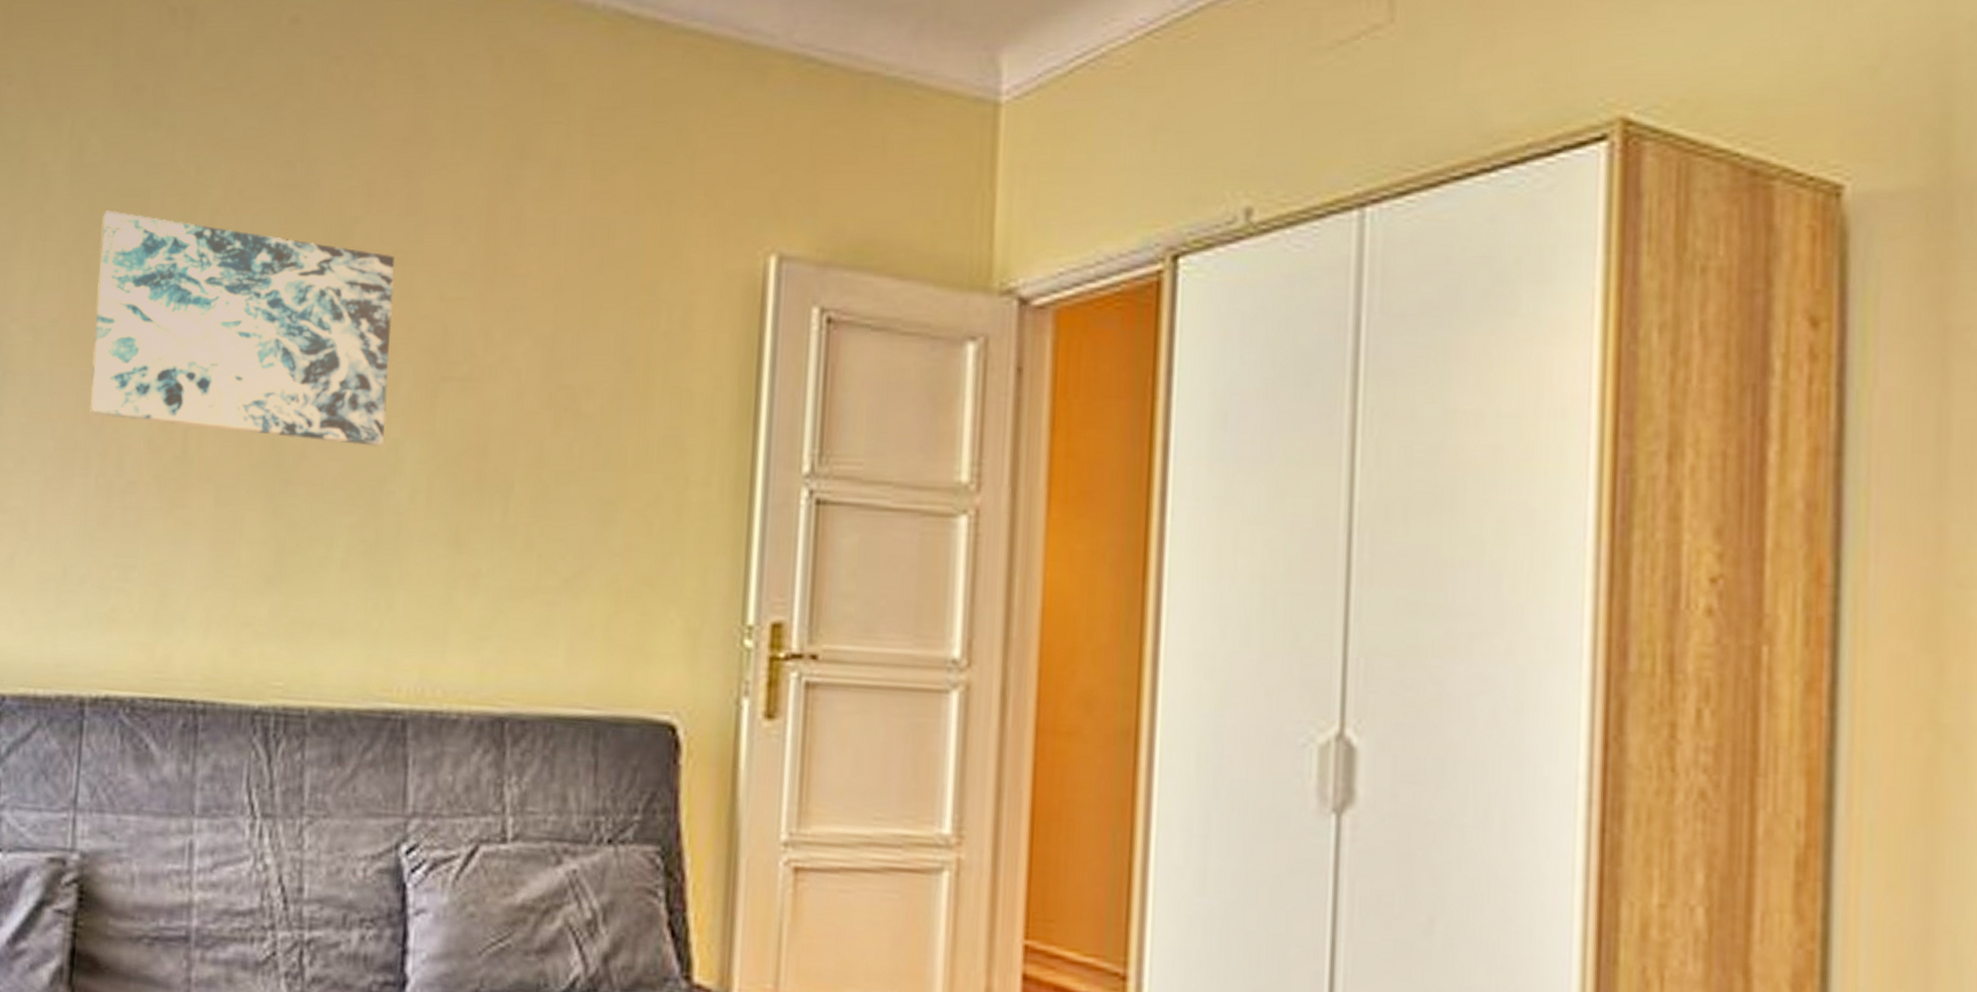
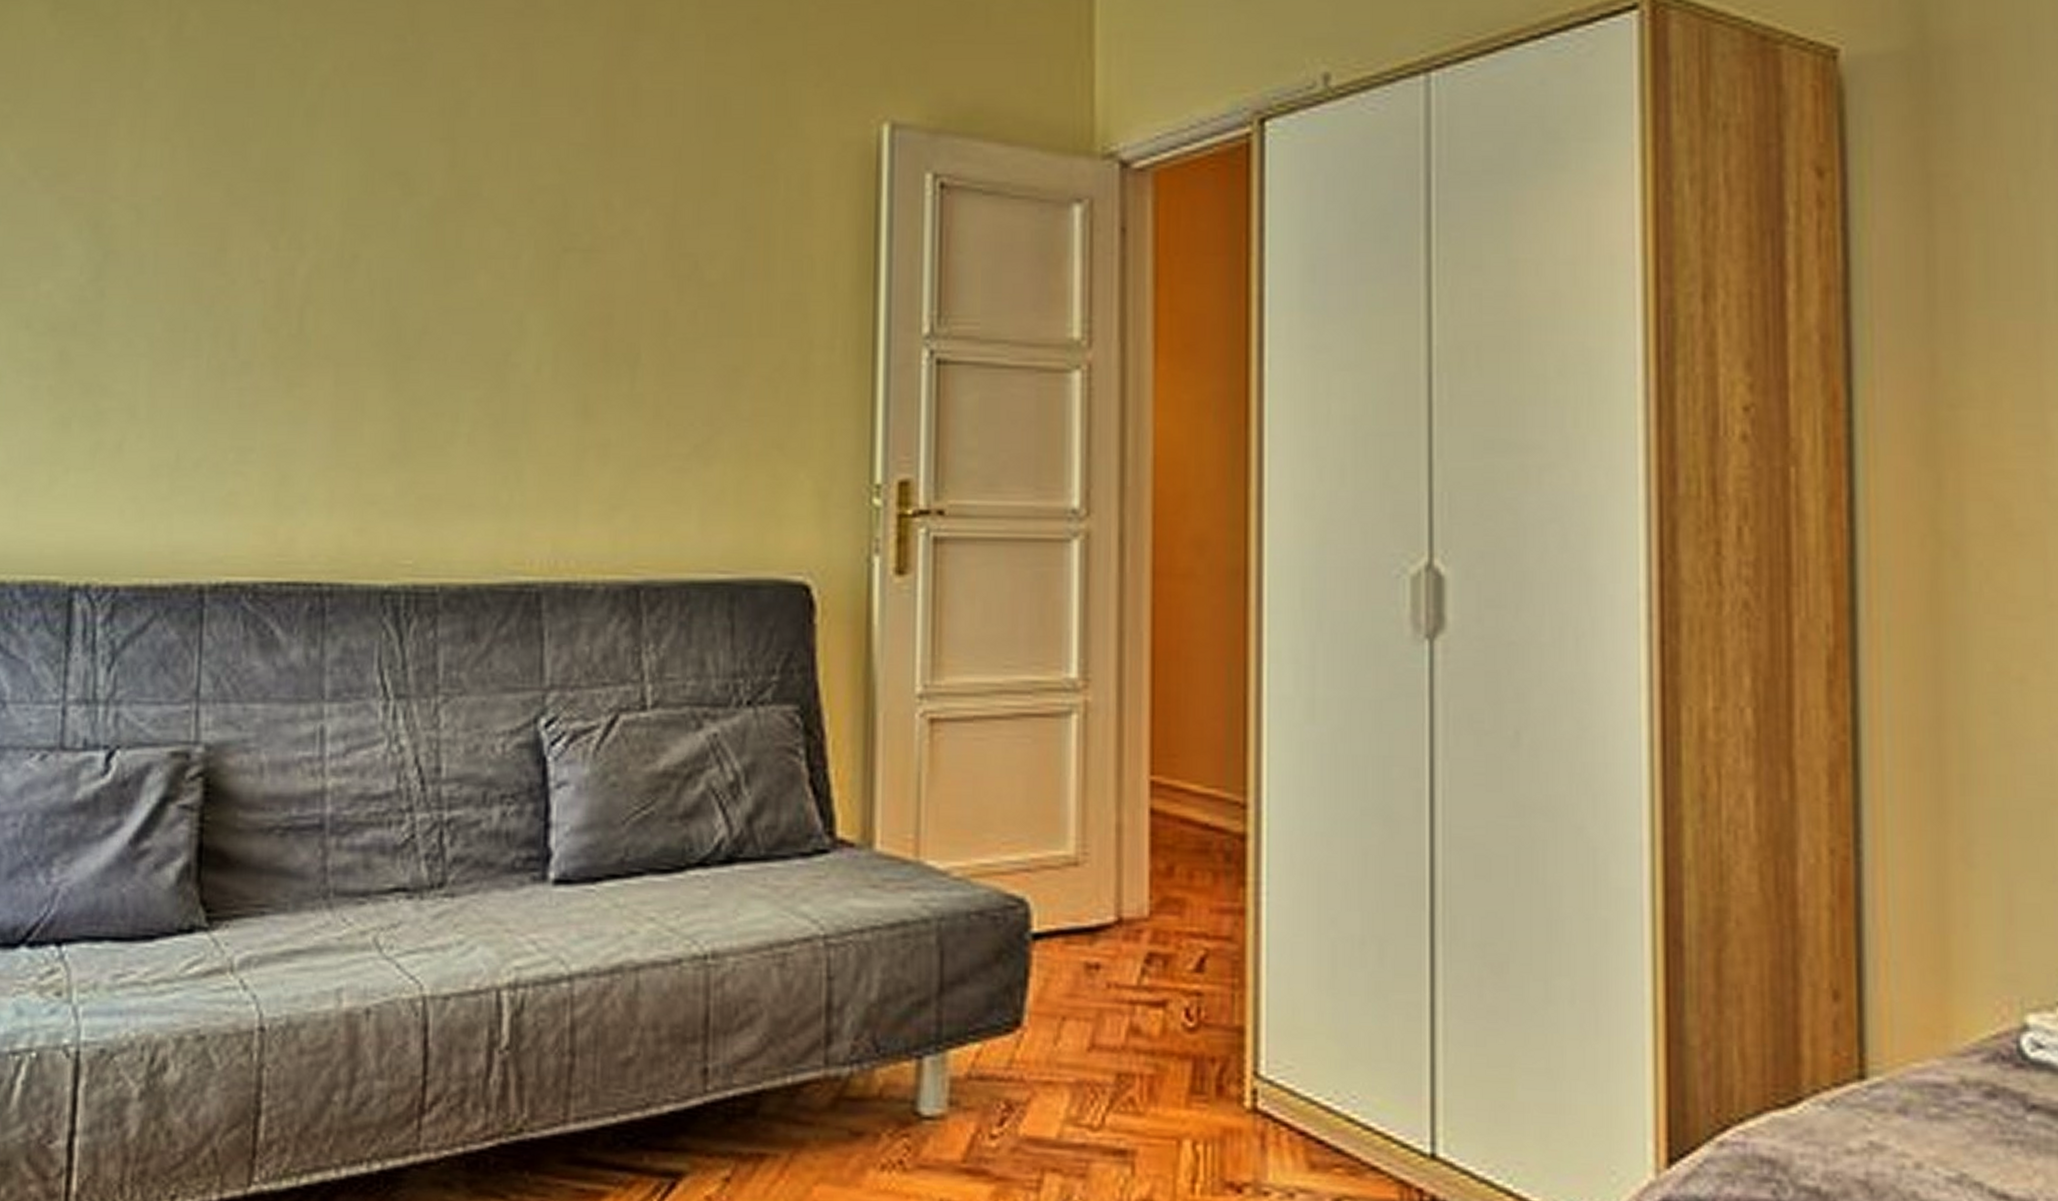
wall art: present [89,211,394,446] -> none [198,86,511,319]

